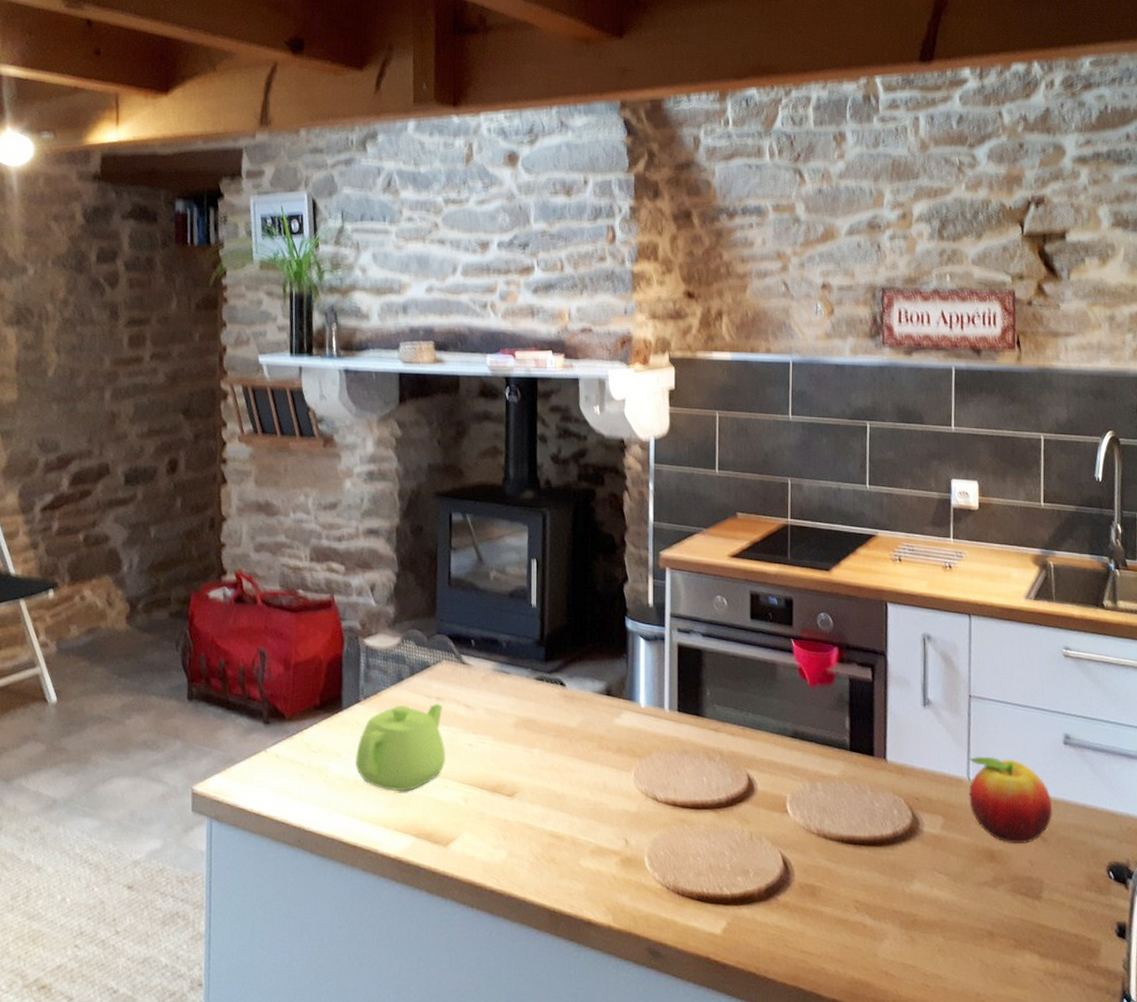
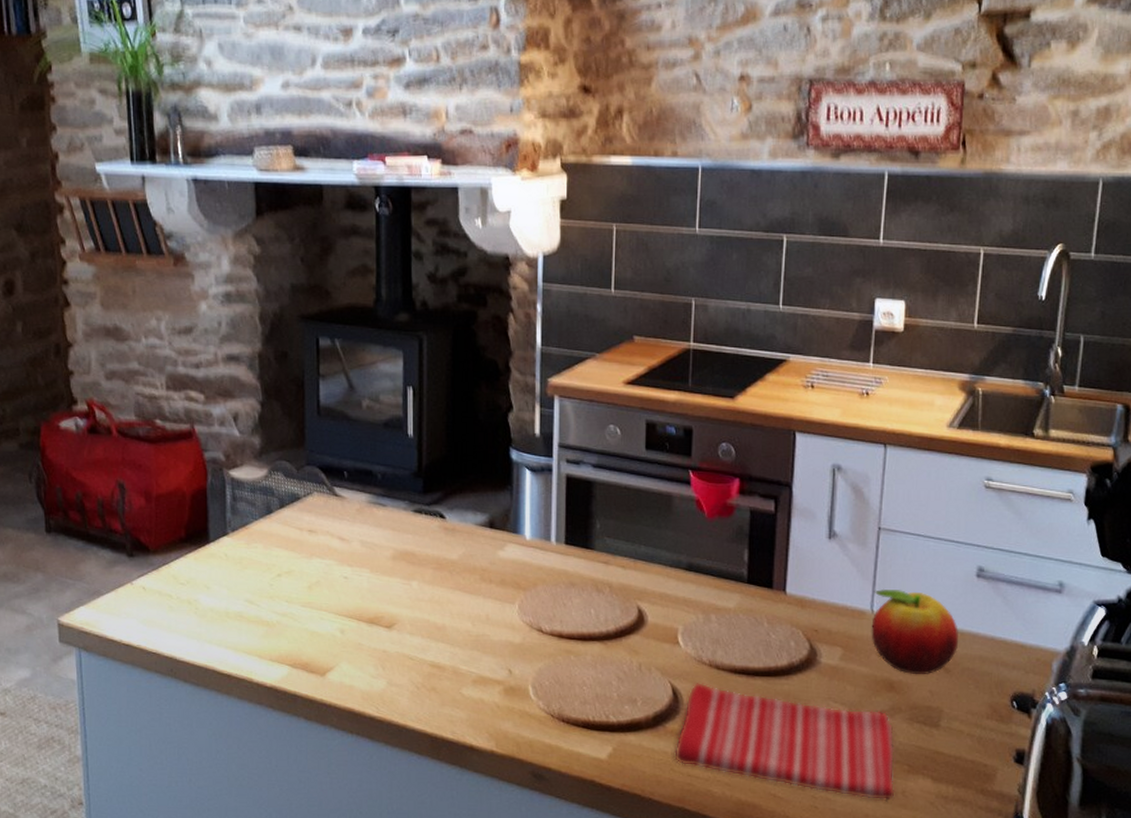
teapot: present [355,703,445,791] -> none [226,535,320,622]
dish towel: none [787,851,1004,978] -> present [674,681,896,801]

